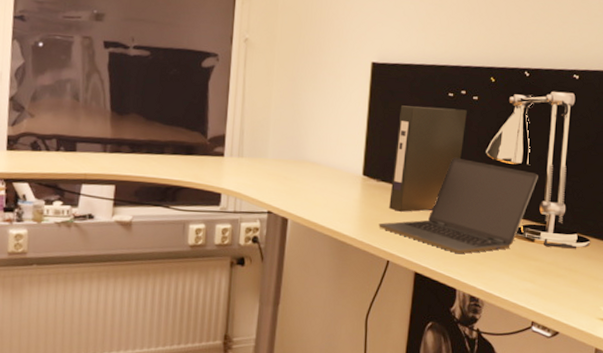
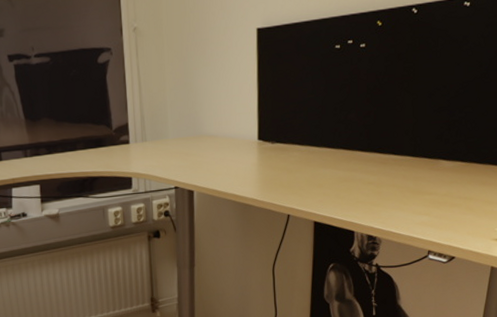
laptop: present [379,157,538,254] -> none [277,108,430,199]
binder: present [389,105,467,212] -> none [285,59,355,169]
desk lamp: present [484,91,591,249] -> none [374,21,485,180]

